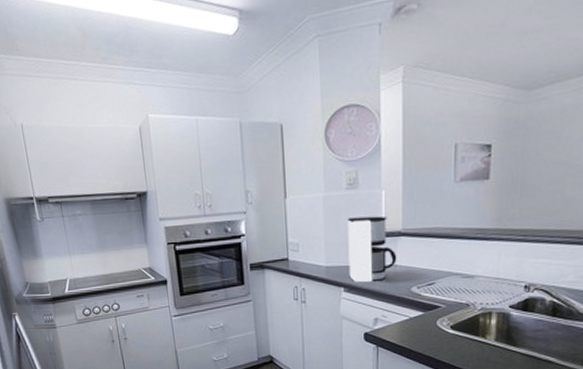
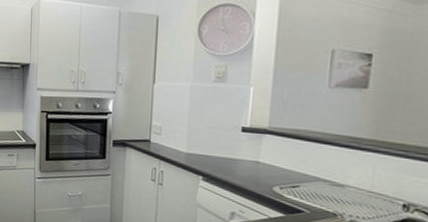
coffee maker: present [346,216,397,283] -> none [209,109,261,175]

